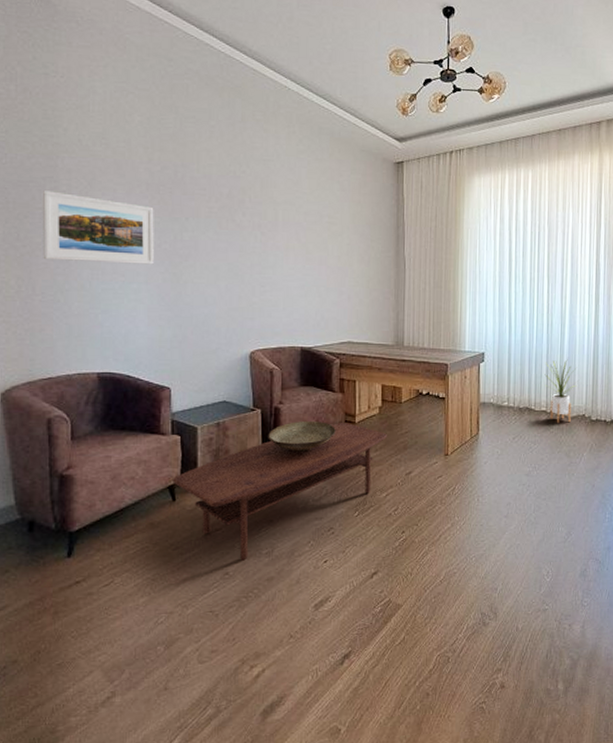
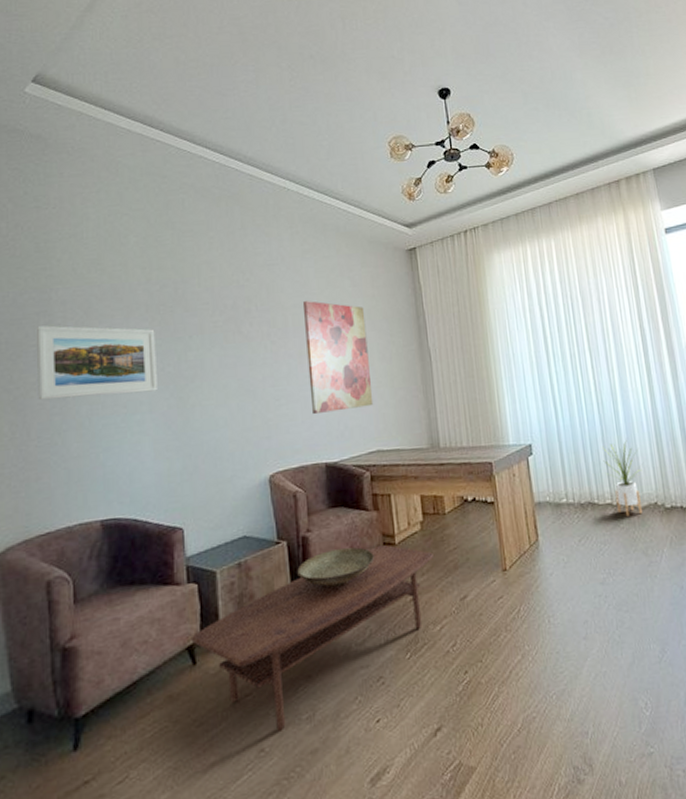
wall art: none [293,199,350,303] -> present [302,301,374,414]

